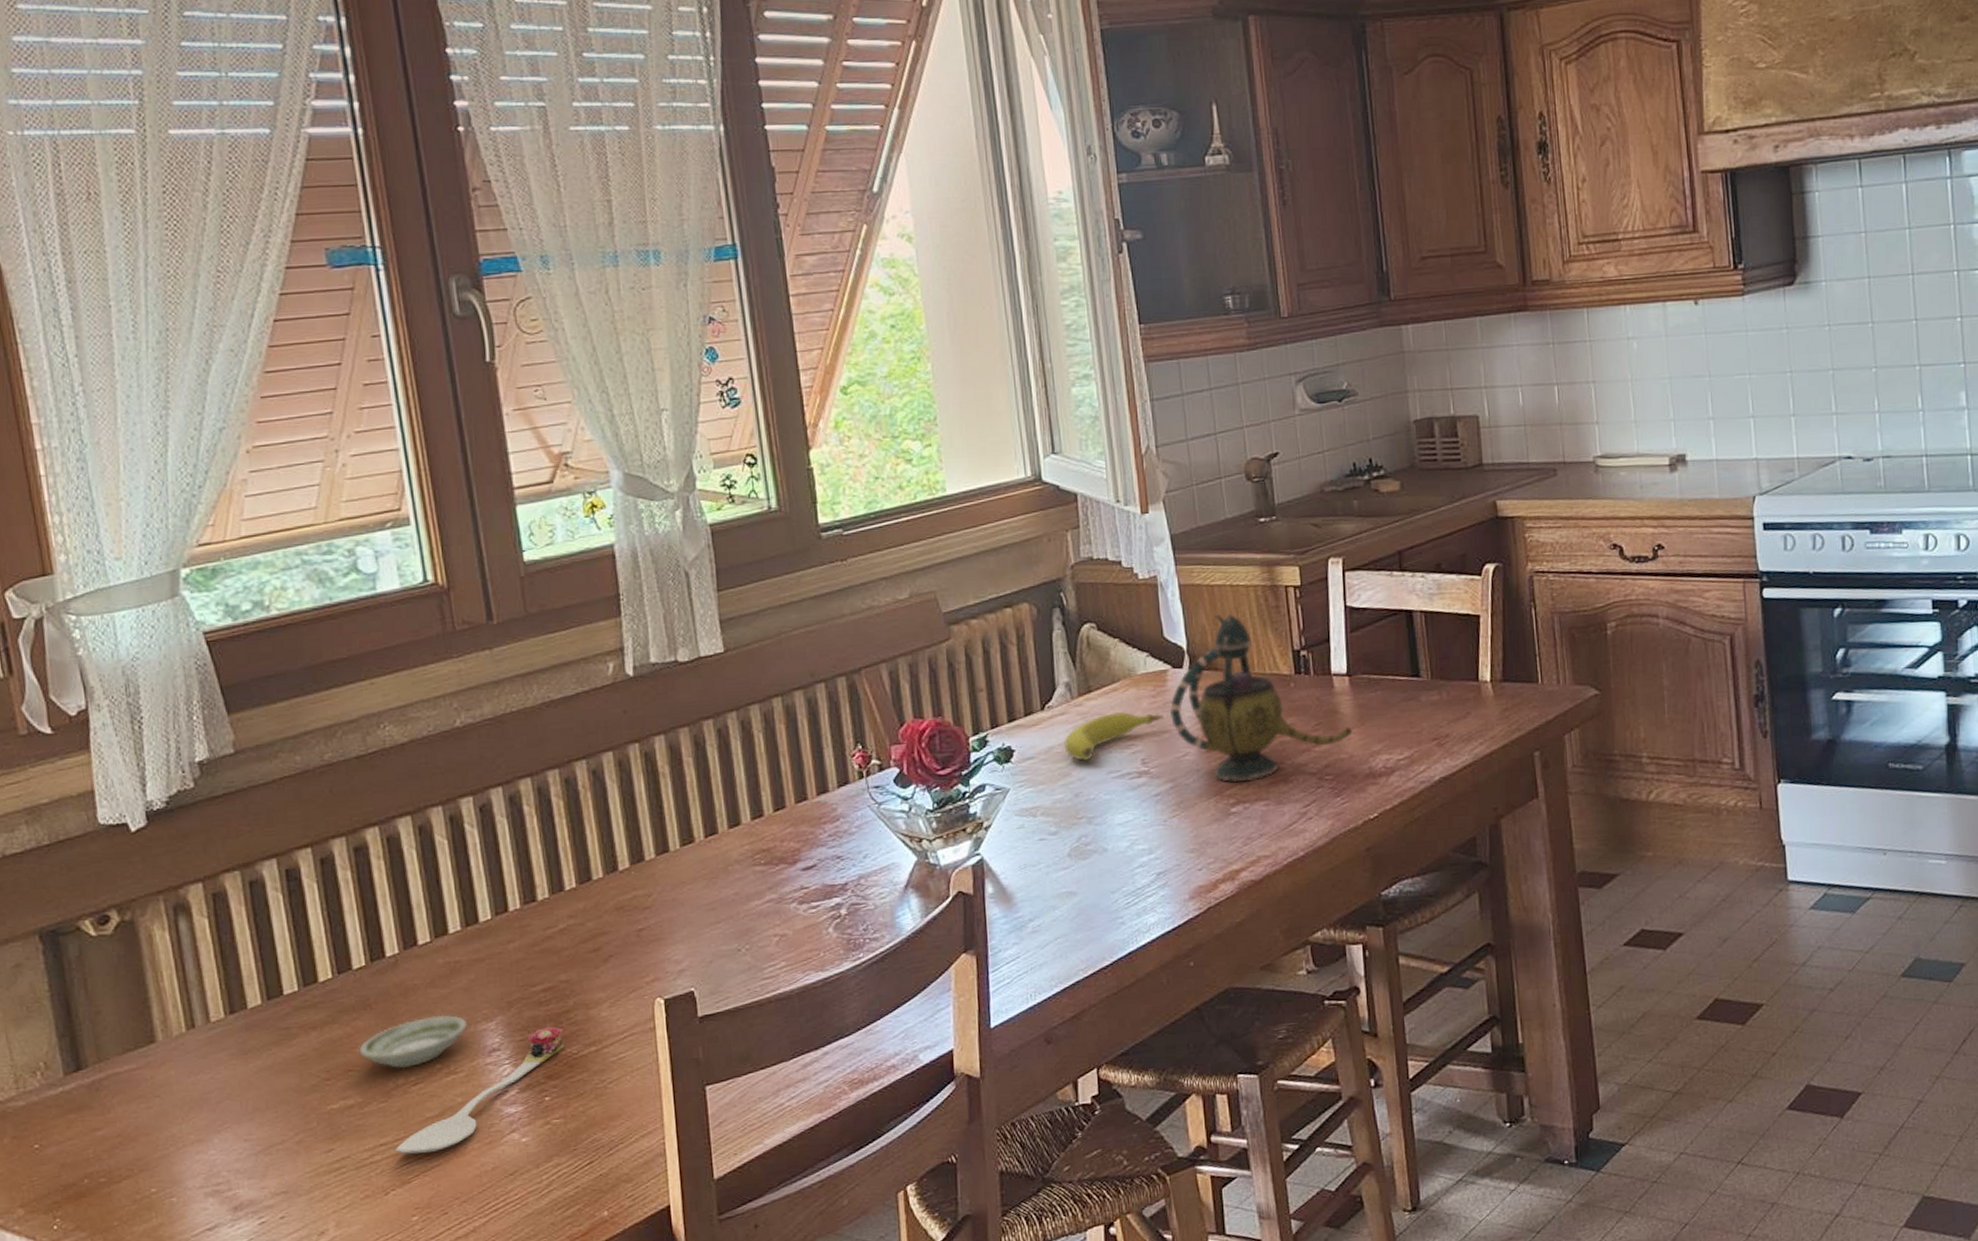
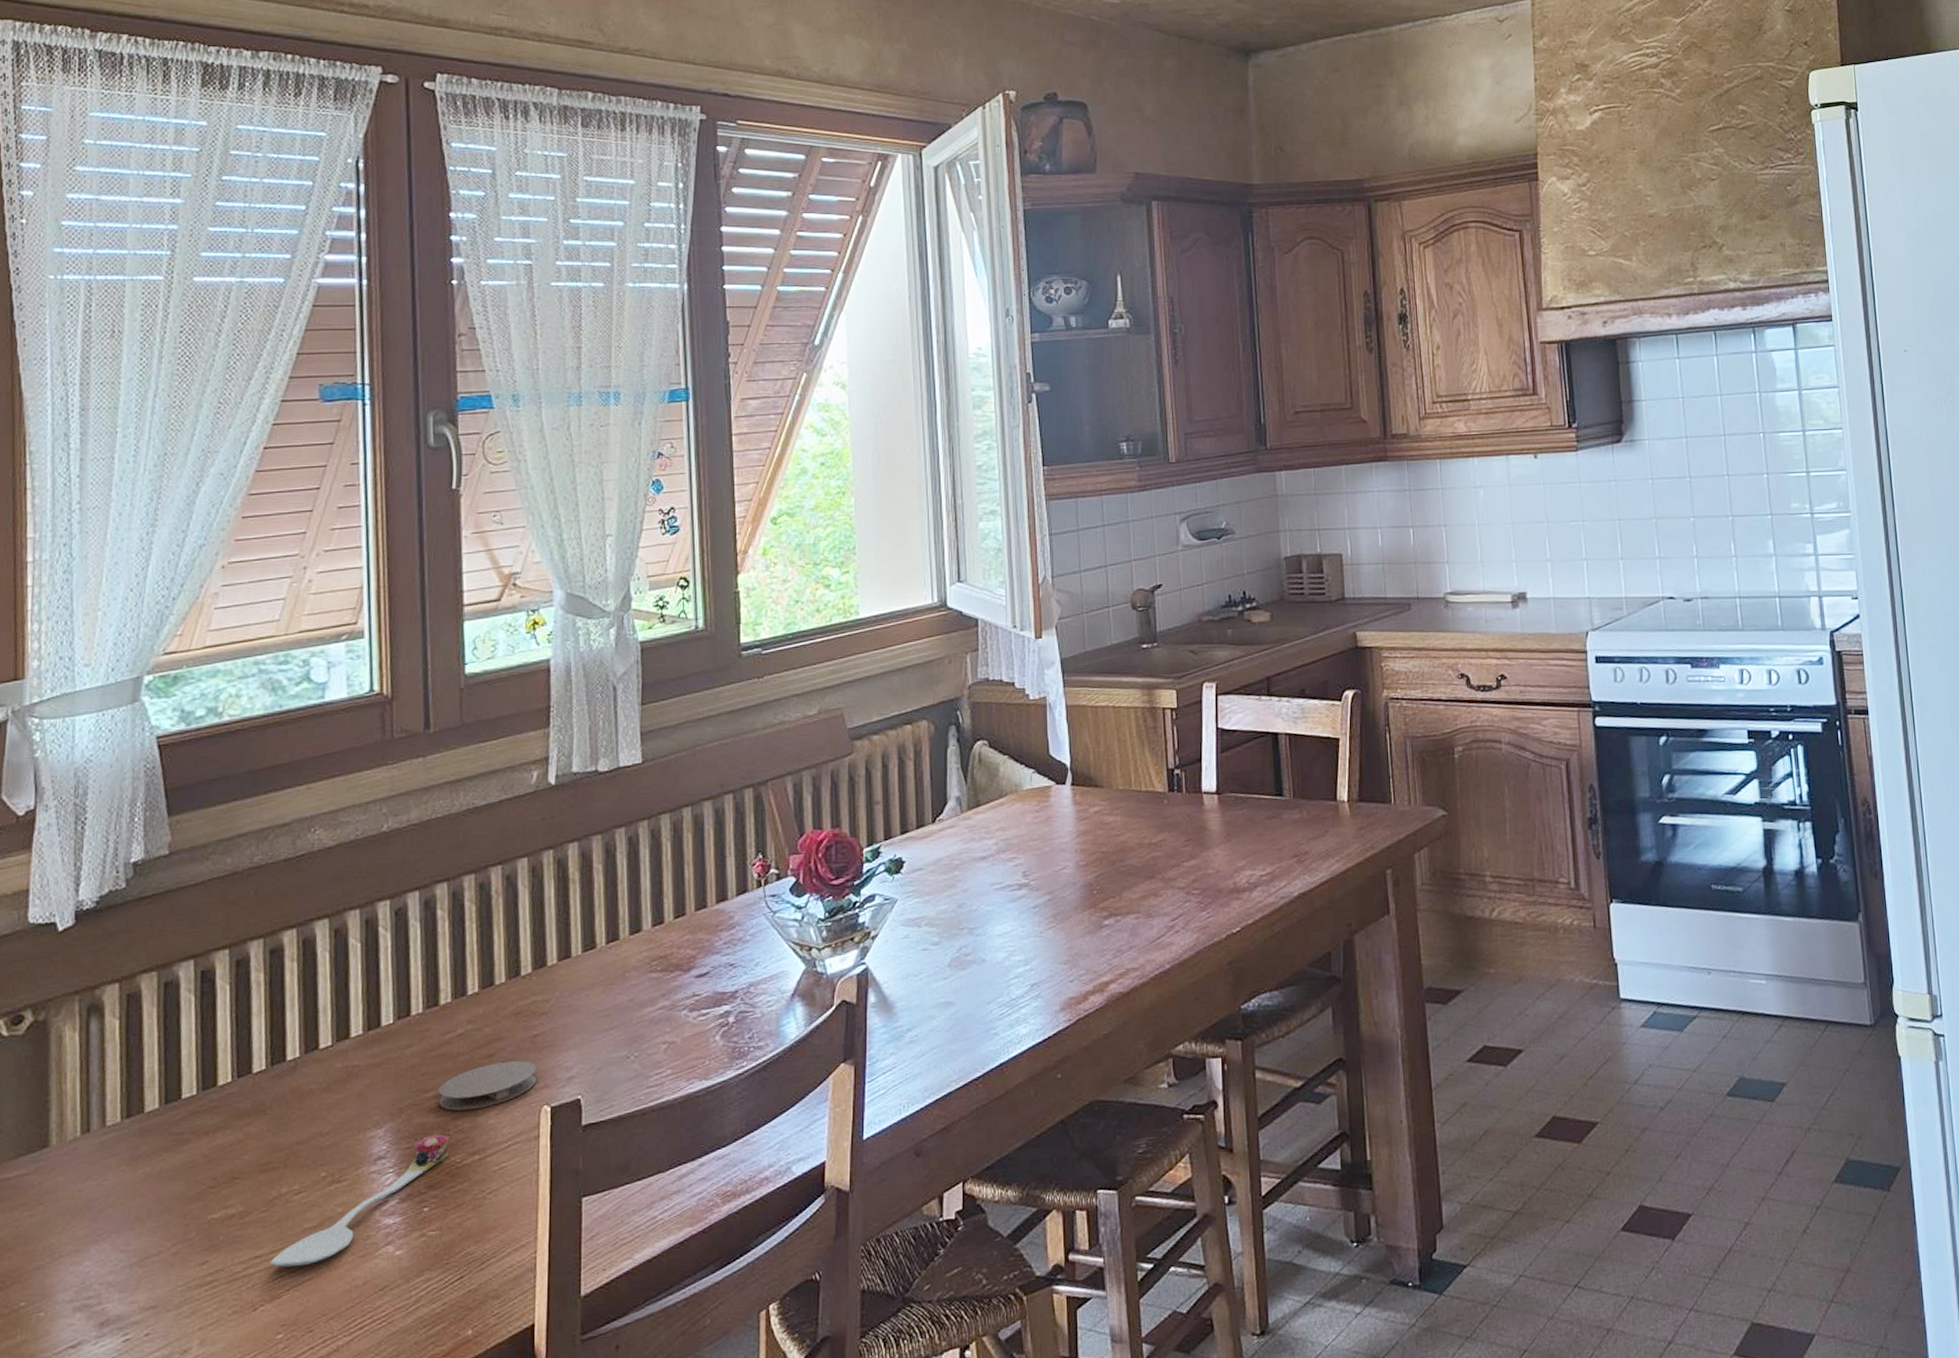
saucer: present [359,1015,467,1069] -> none [247,1121,356,1177]
coaster: none [546,954,647,1004] -> present [438,1061,537,1111]
fruit: present [1064,712,1164,761] -> none [951,825,1045,873]
teapot: present [1170,614,1353,782] -> none [1052,734,1220,895]

